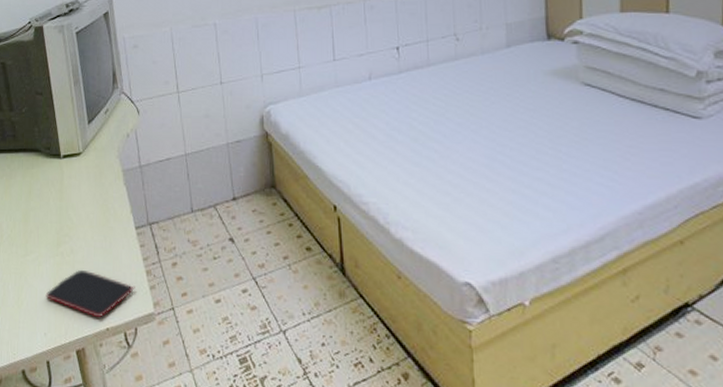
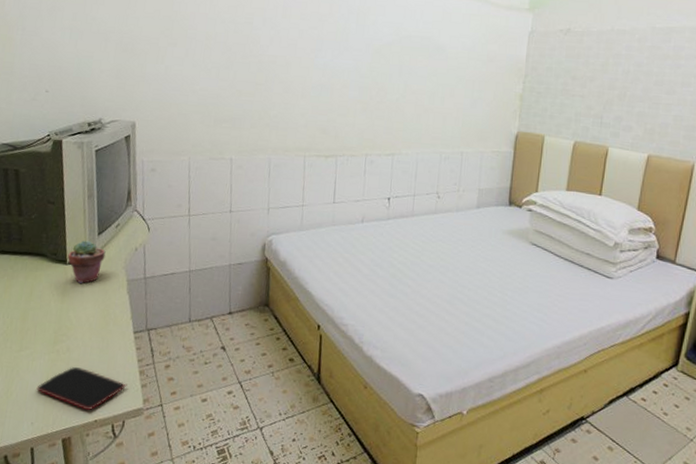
potted succulent: none [61,131,98,179] -> present [67,240,106,284]

